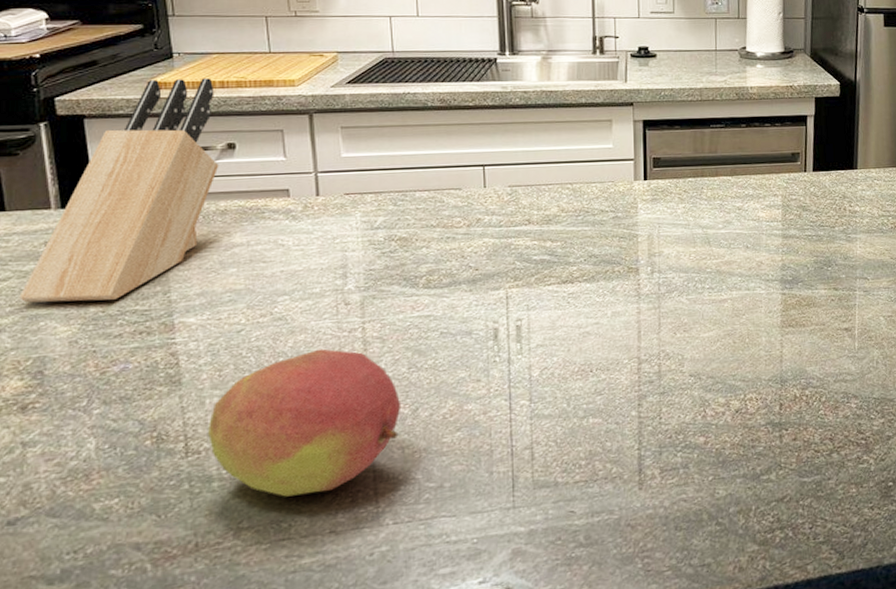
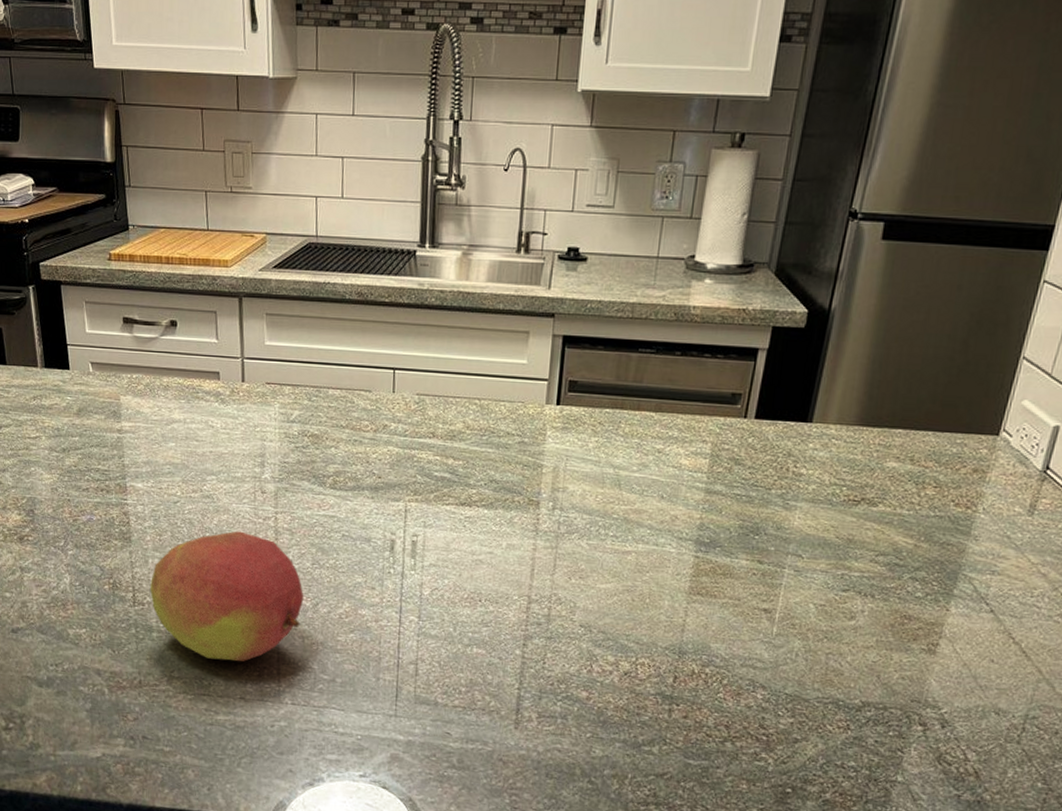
knife block: present [19,78,219,303] -> none [17,250,164,458]

